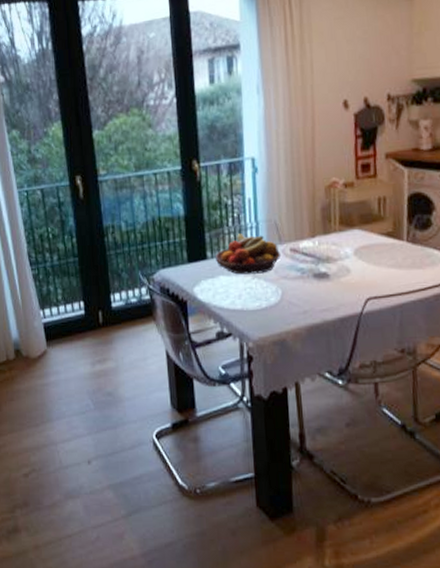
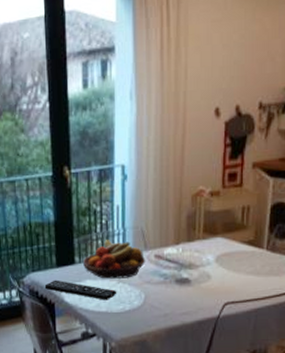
remote control: none [175,276,253,297] -> present [44,279,117,300]

